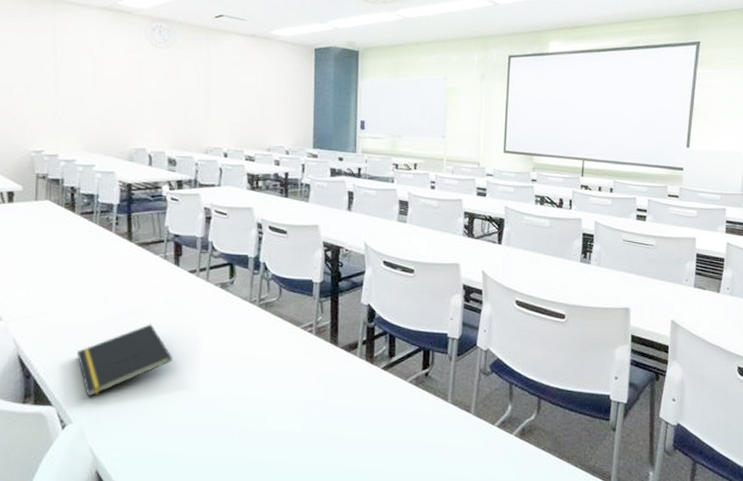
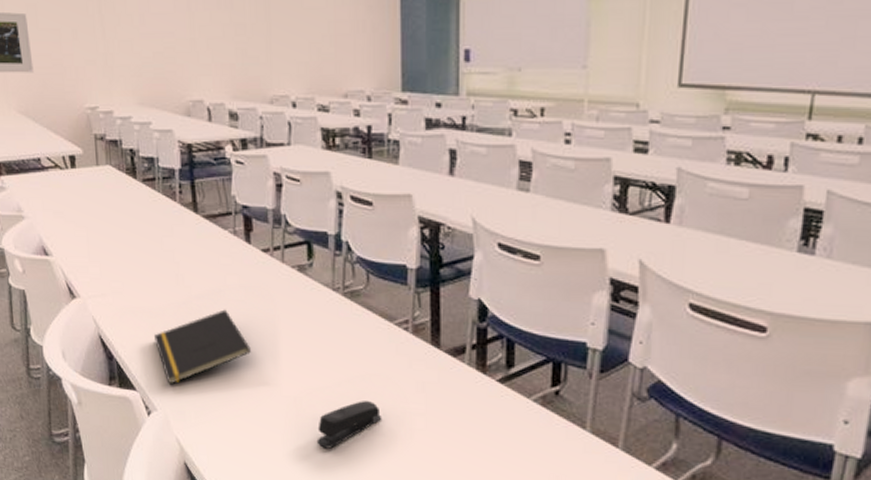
stapler: none [228,395,288,441] -> present [316,401,382,449]

